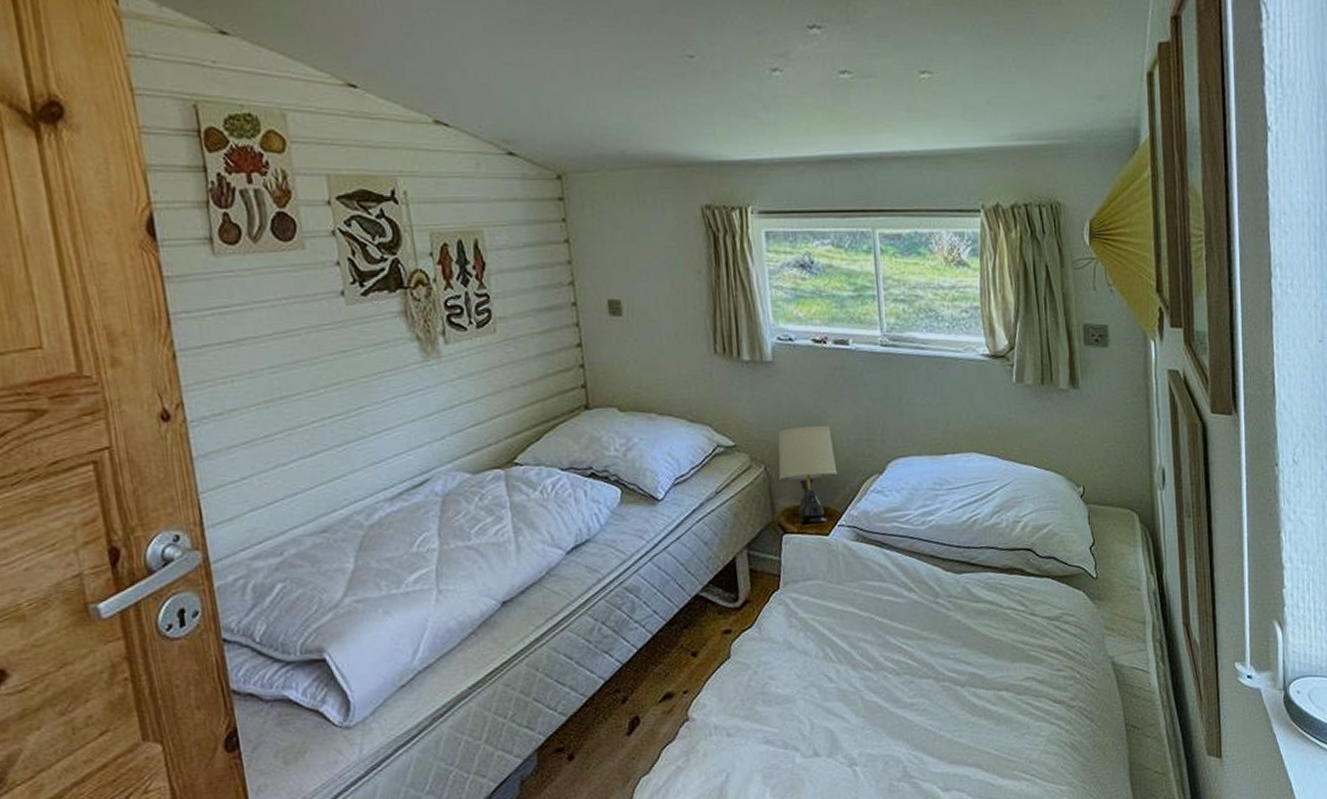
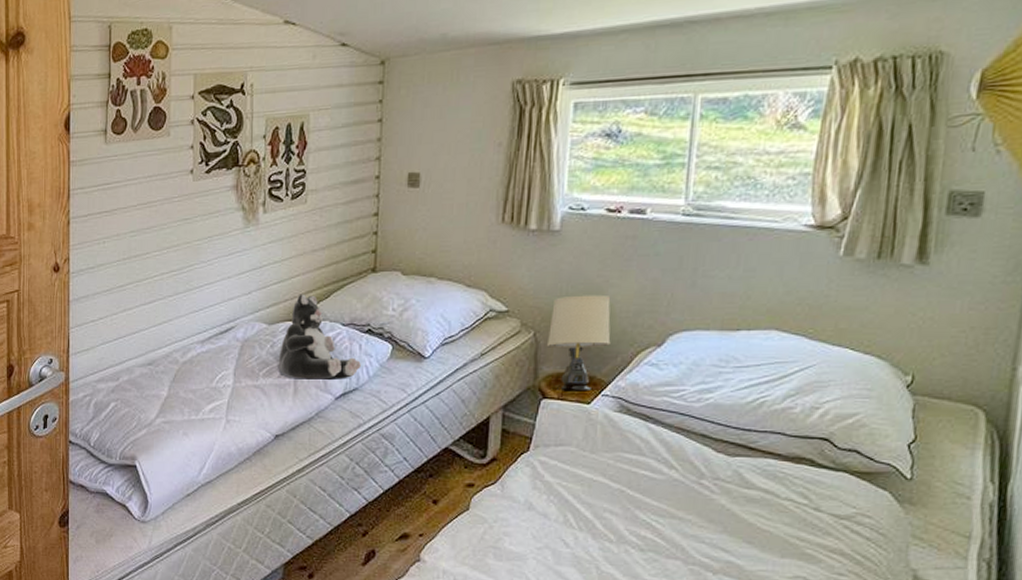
plush toy: none [491,436,590,535] -> present [278,294,361,381]

